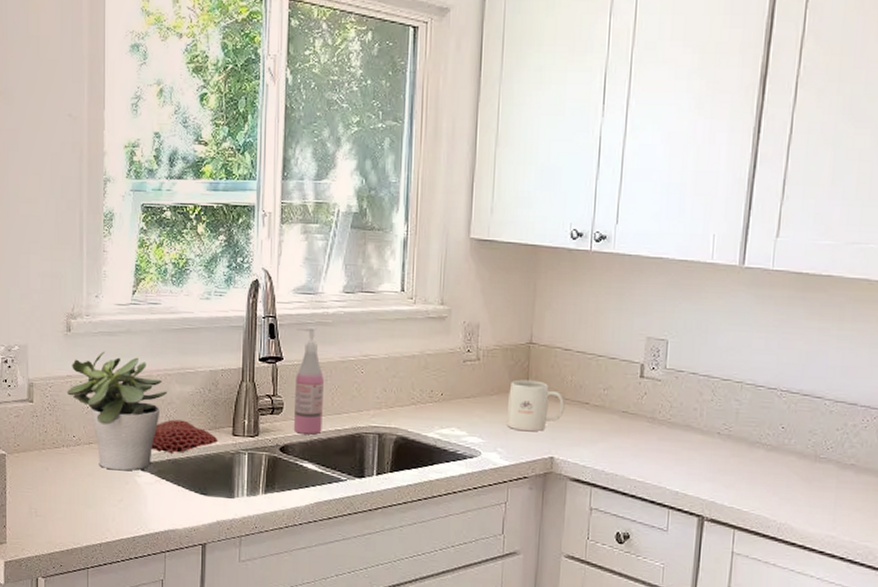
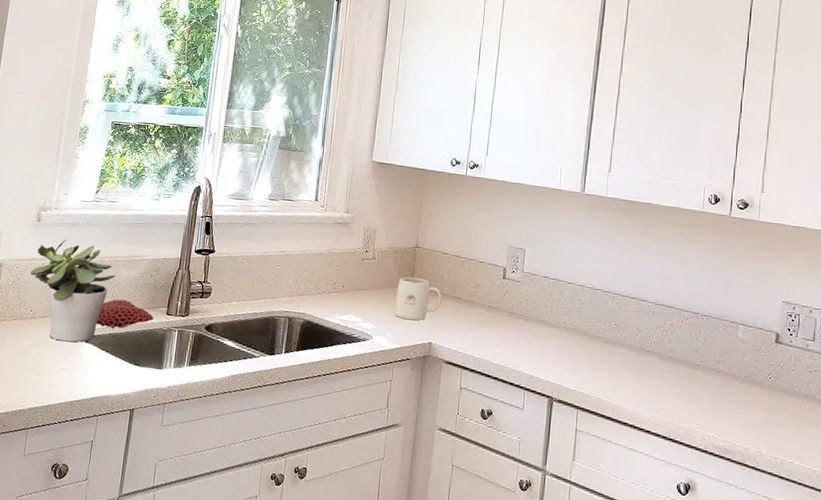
soap dispenser: present [293,326,325,435] -> none [218,226,248,316]

